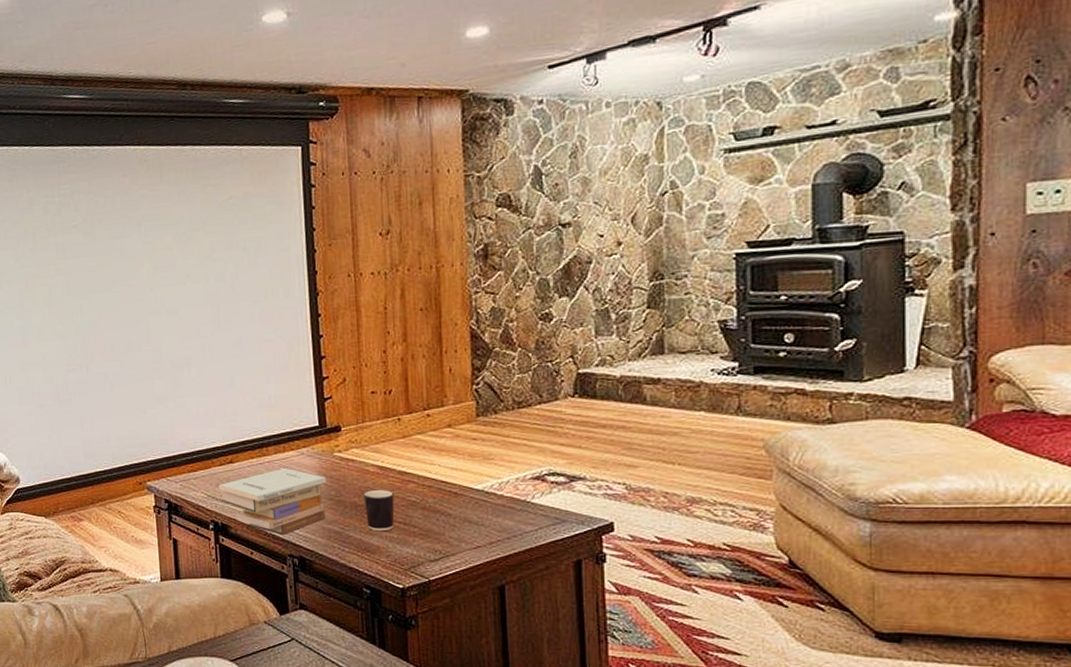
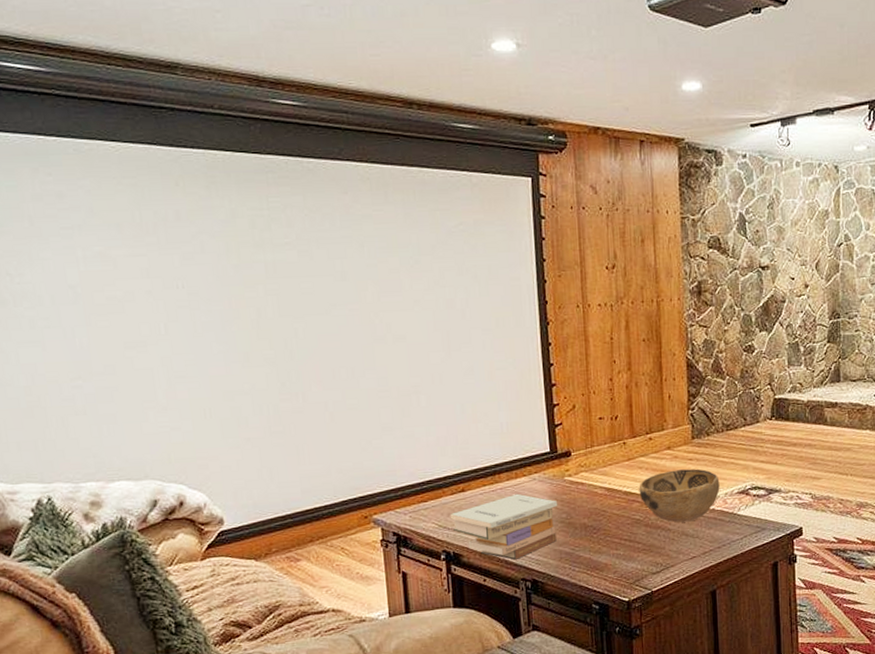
mug: present [363,489,395,532] -> none [592,509,621,550]
decorative bowl: none [415,449,510,508] -> present [639,468,720,523]

